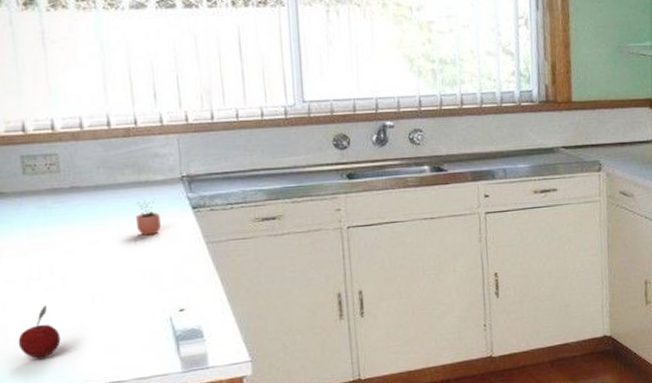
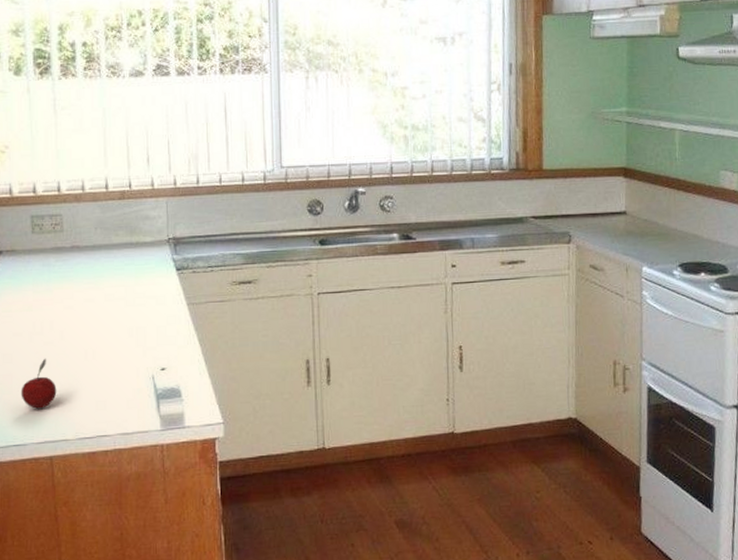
cocoa: present [135,198,161,236] -> none [126,259,148,295]

